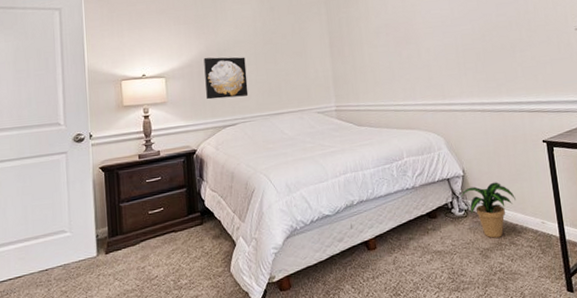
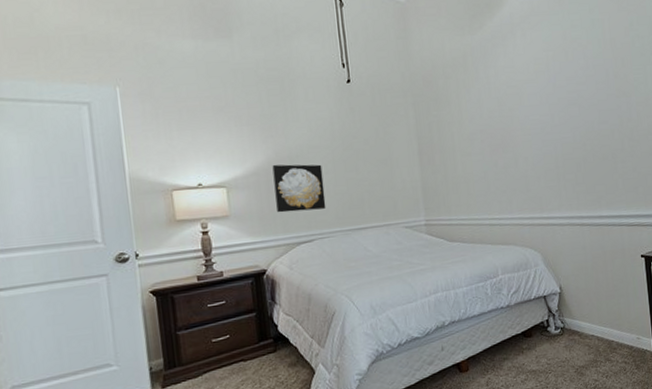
potted plant: present [460,182,516,238] -> none [557,298,612,356]

